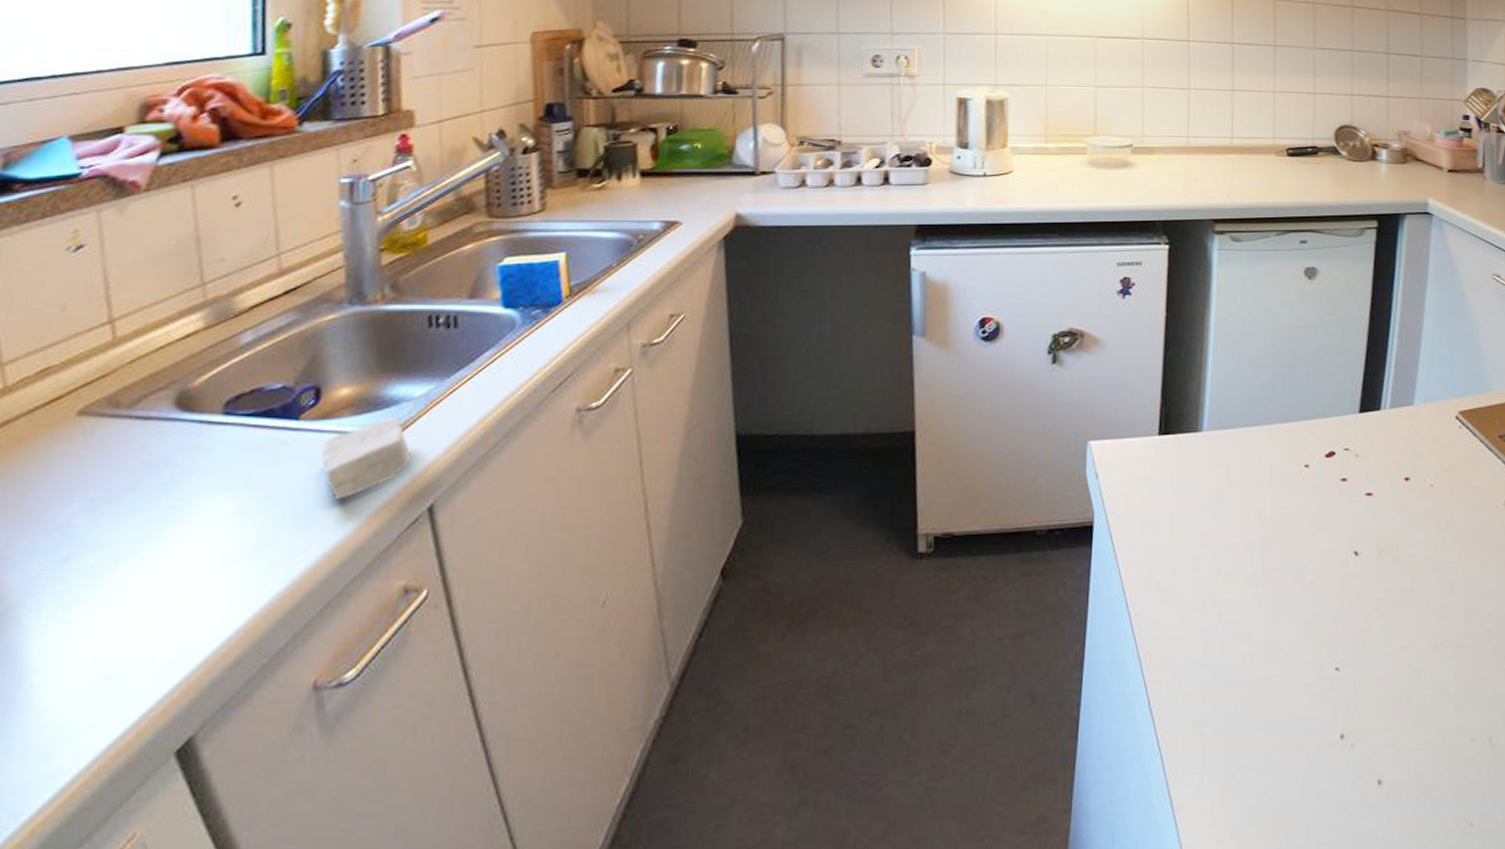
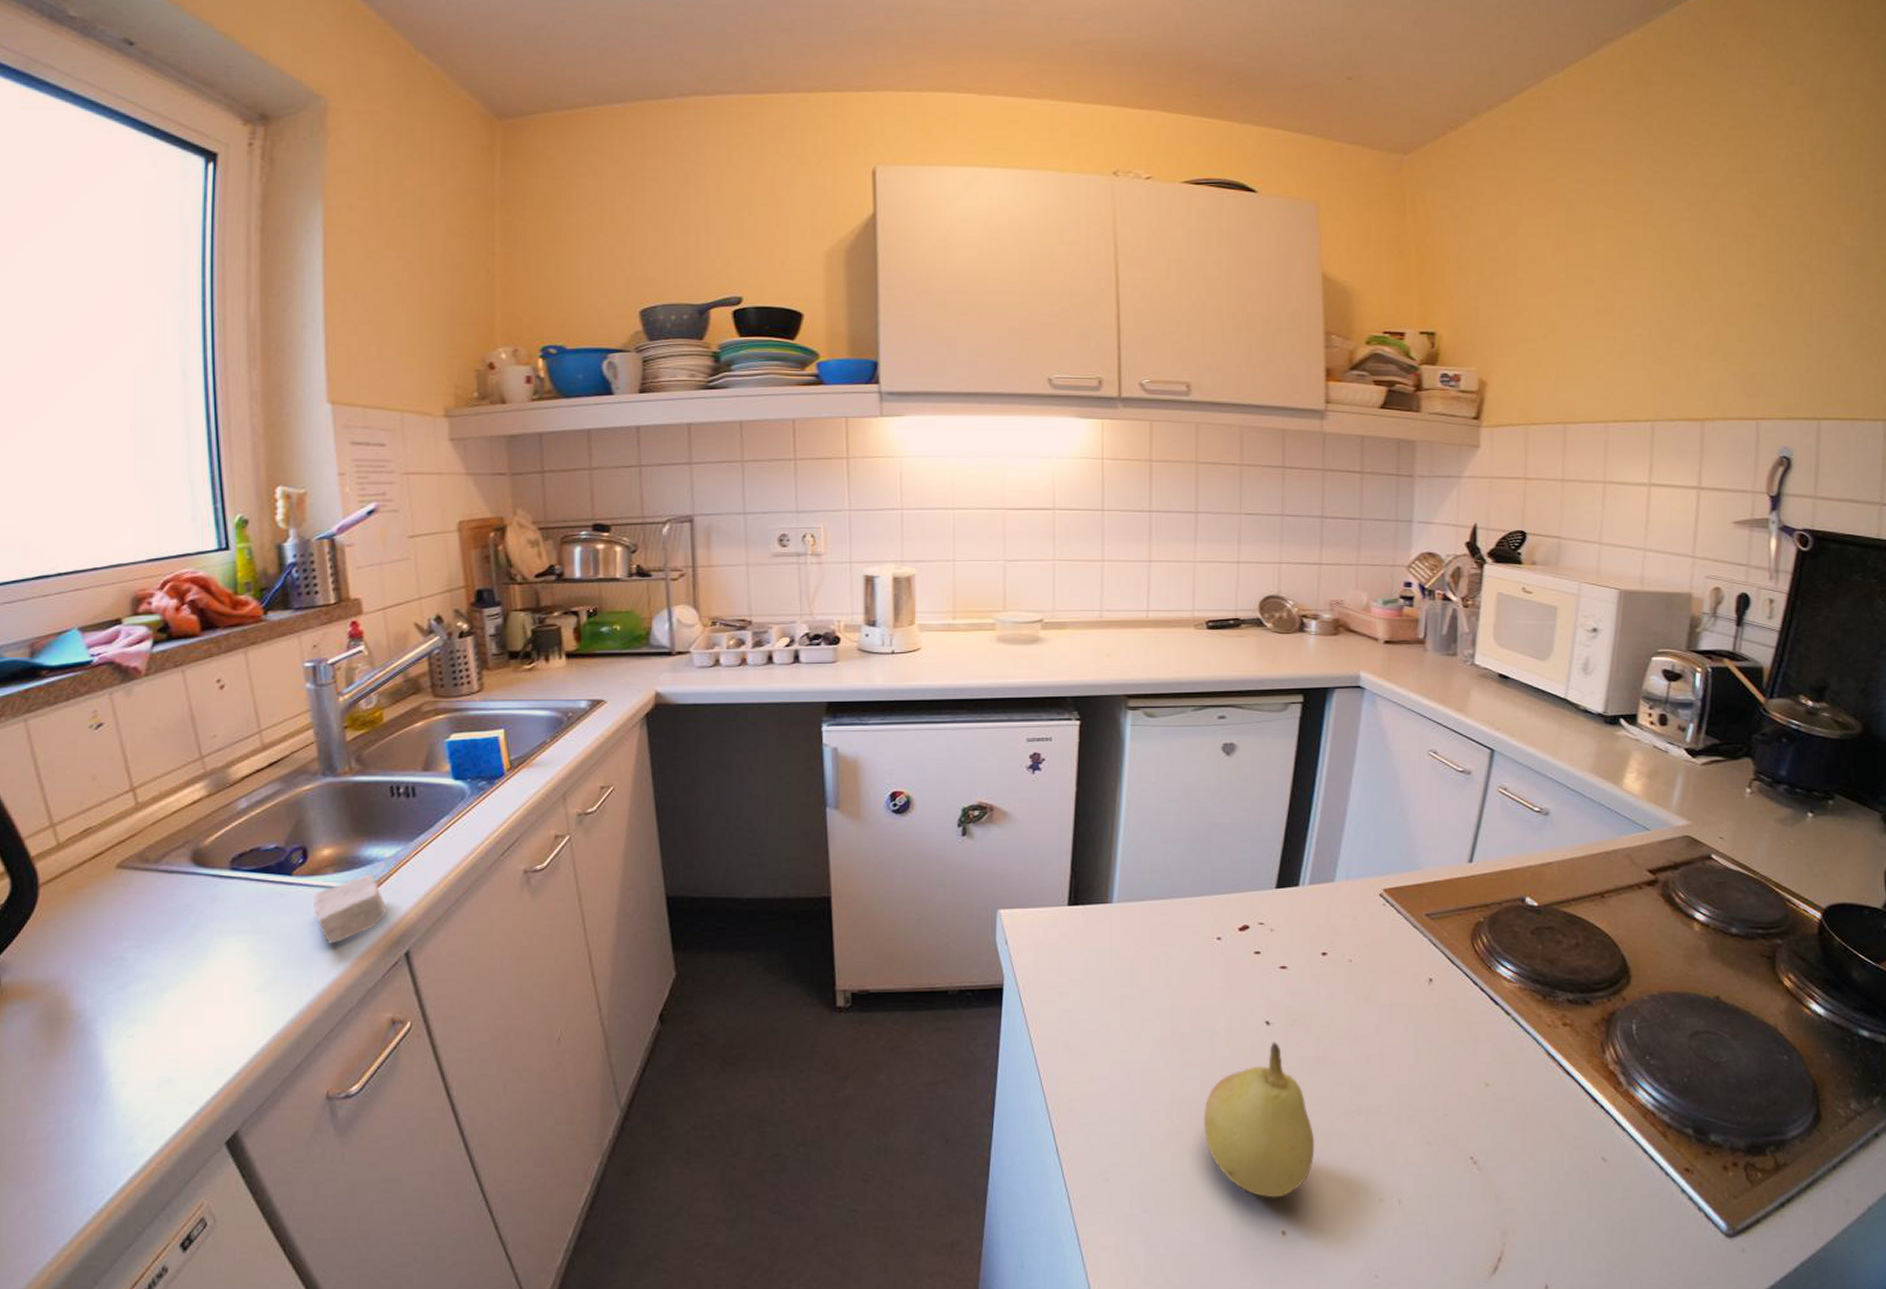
fruit: none [1296,573,1407,744] -> present [1203,1041,1315,1198]

